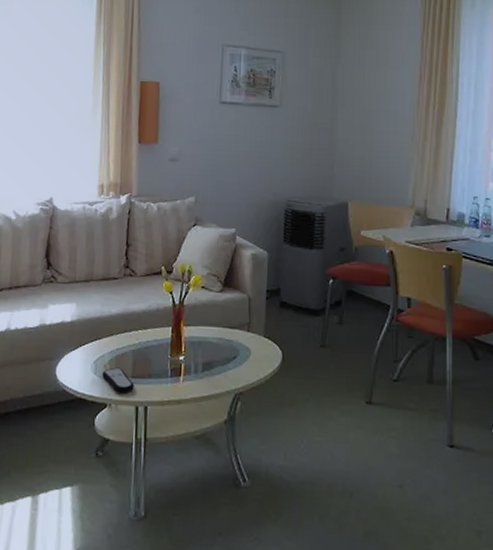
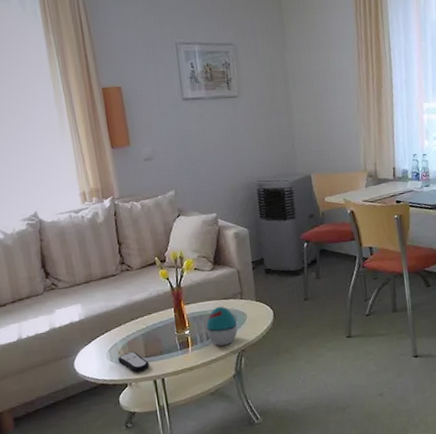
decorative egg: none [203,335,238,383] -> present [206,306,238,346]

